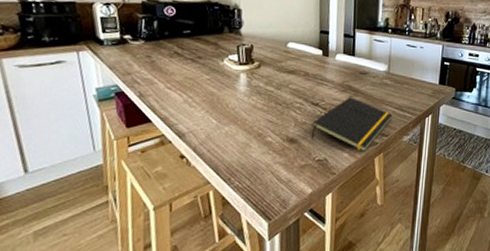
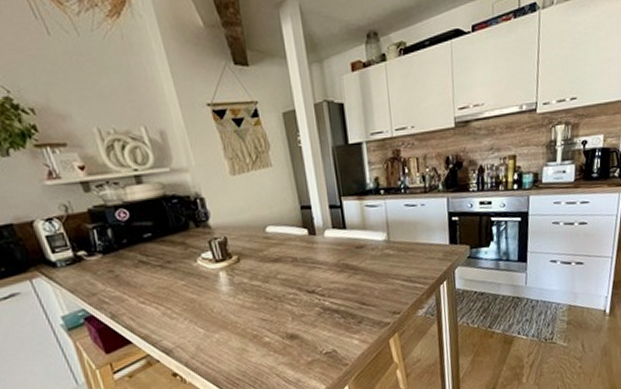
notepad: present [311,97,393,153] -> none [311,277,402,336]

